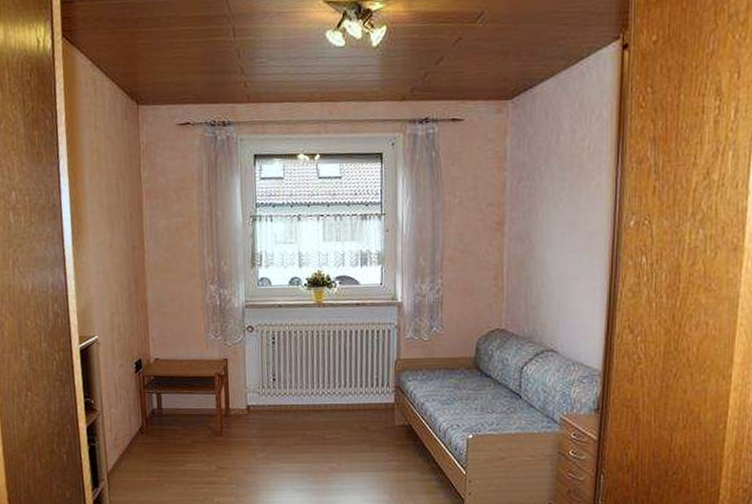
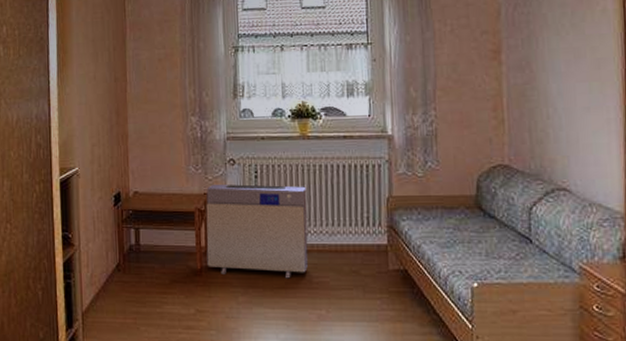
air purifier: none [225,350,322,436] -> present [206,184,309,279]

